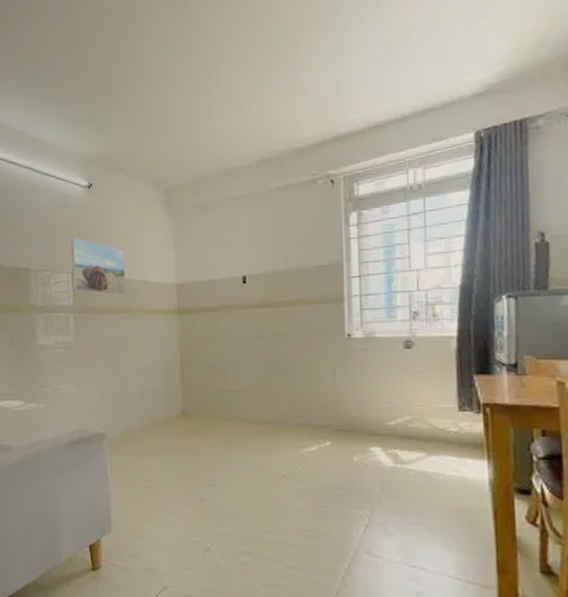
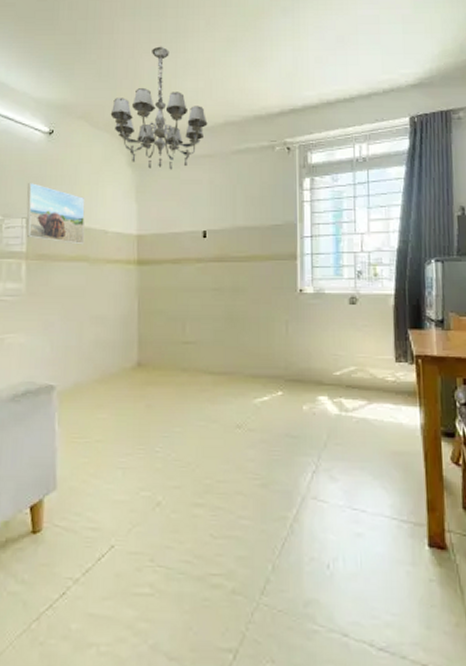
chandelier: none [145,84,244,215] -> present [110,46,208,170]

